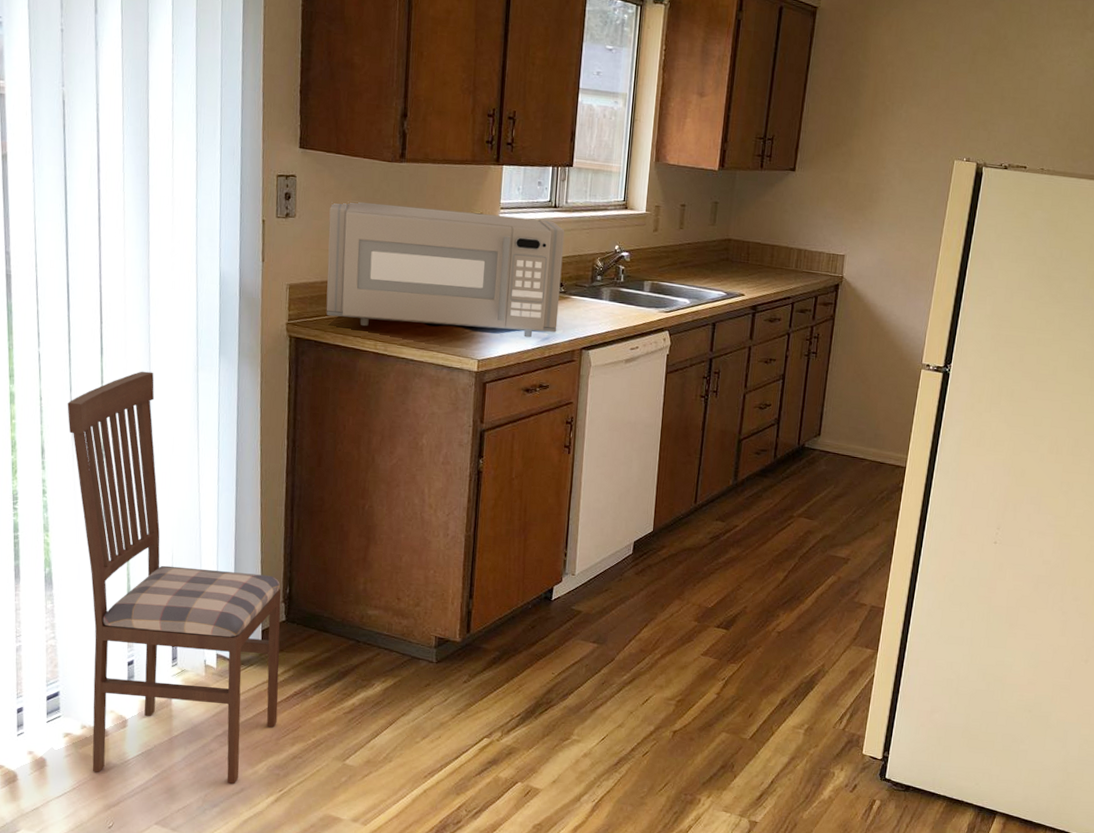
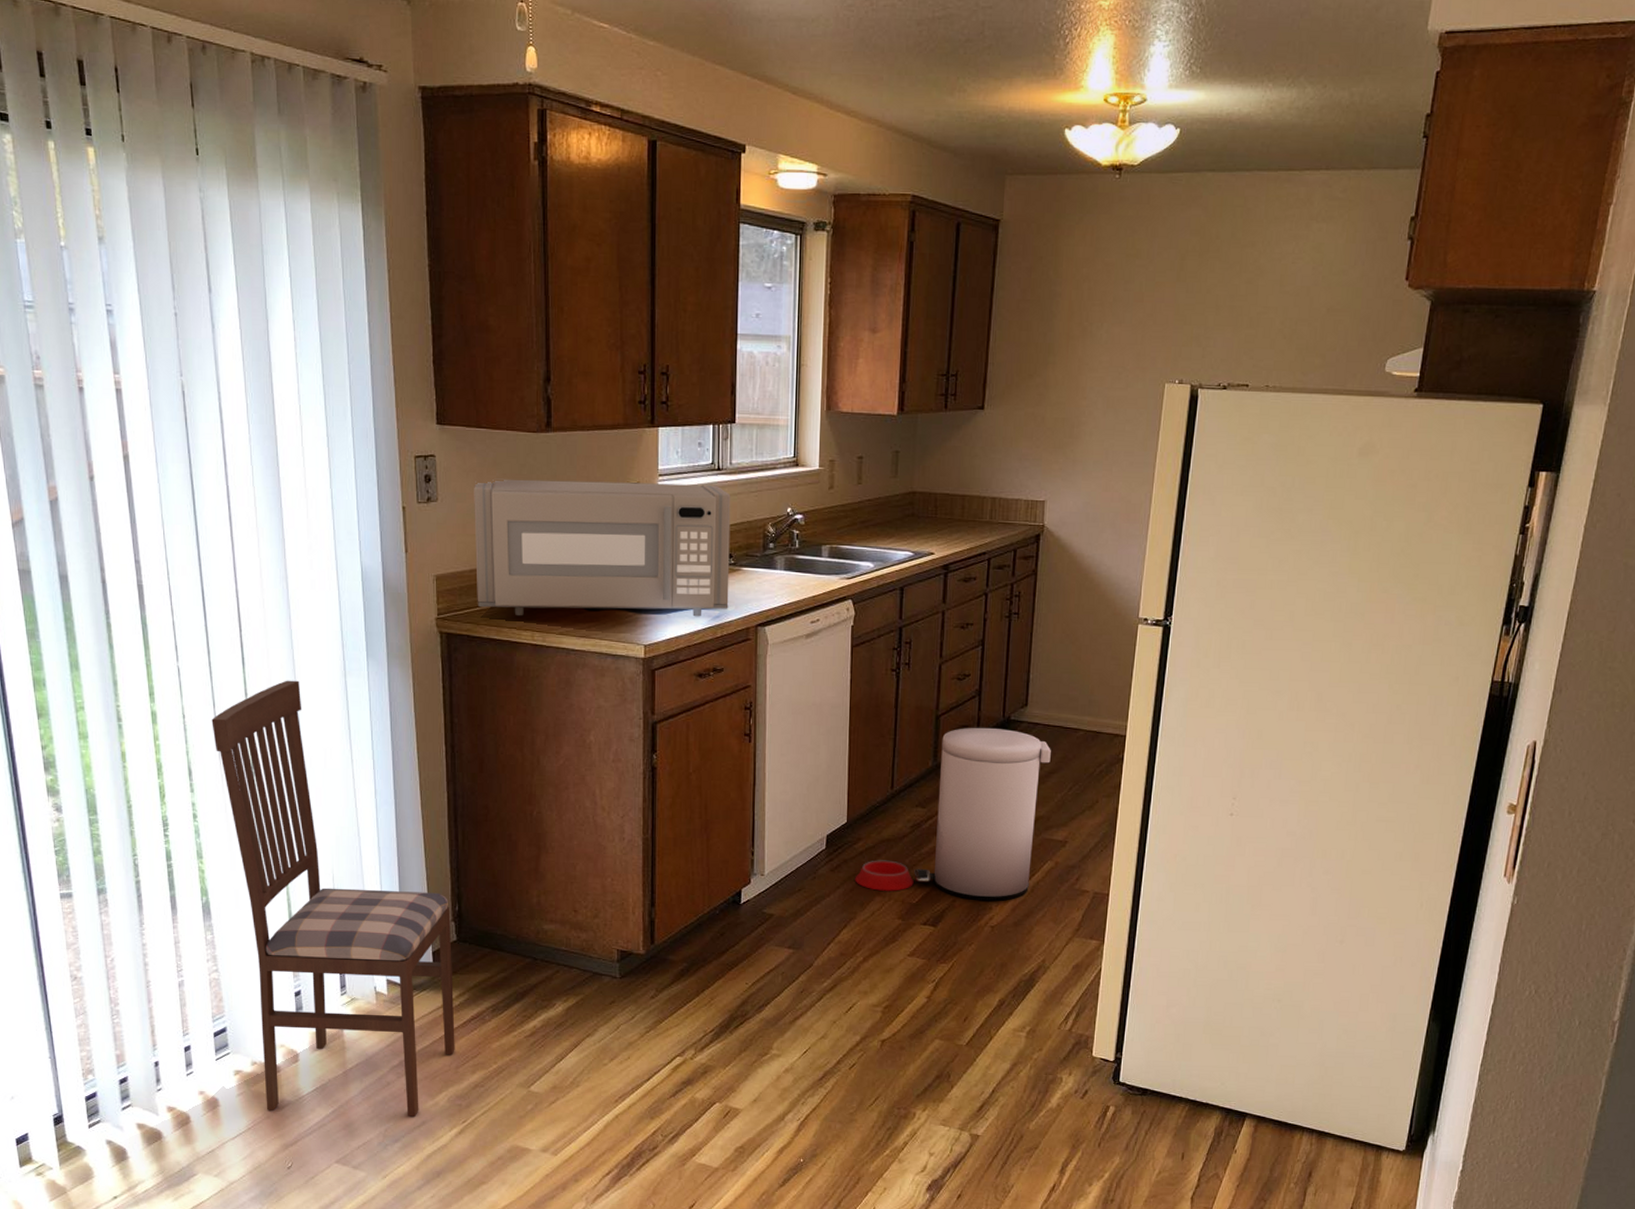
pet bowl: none [657,566,711,596] -> present [854,860,914,891]
pedal bin: none [711,452,839,610] -> present [914,727,1051,902]

